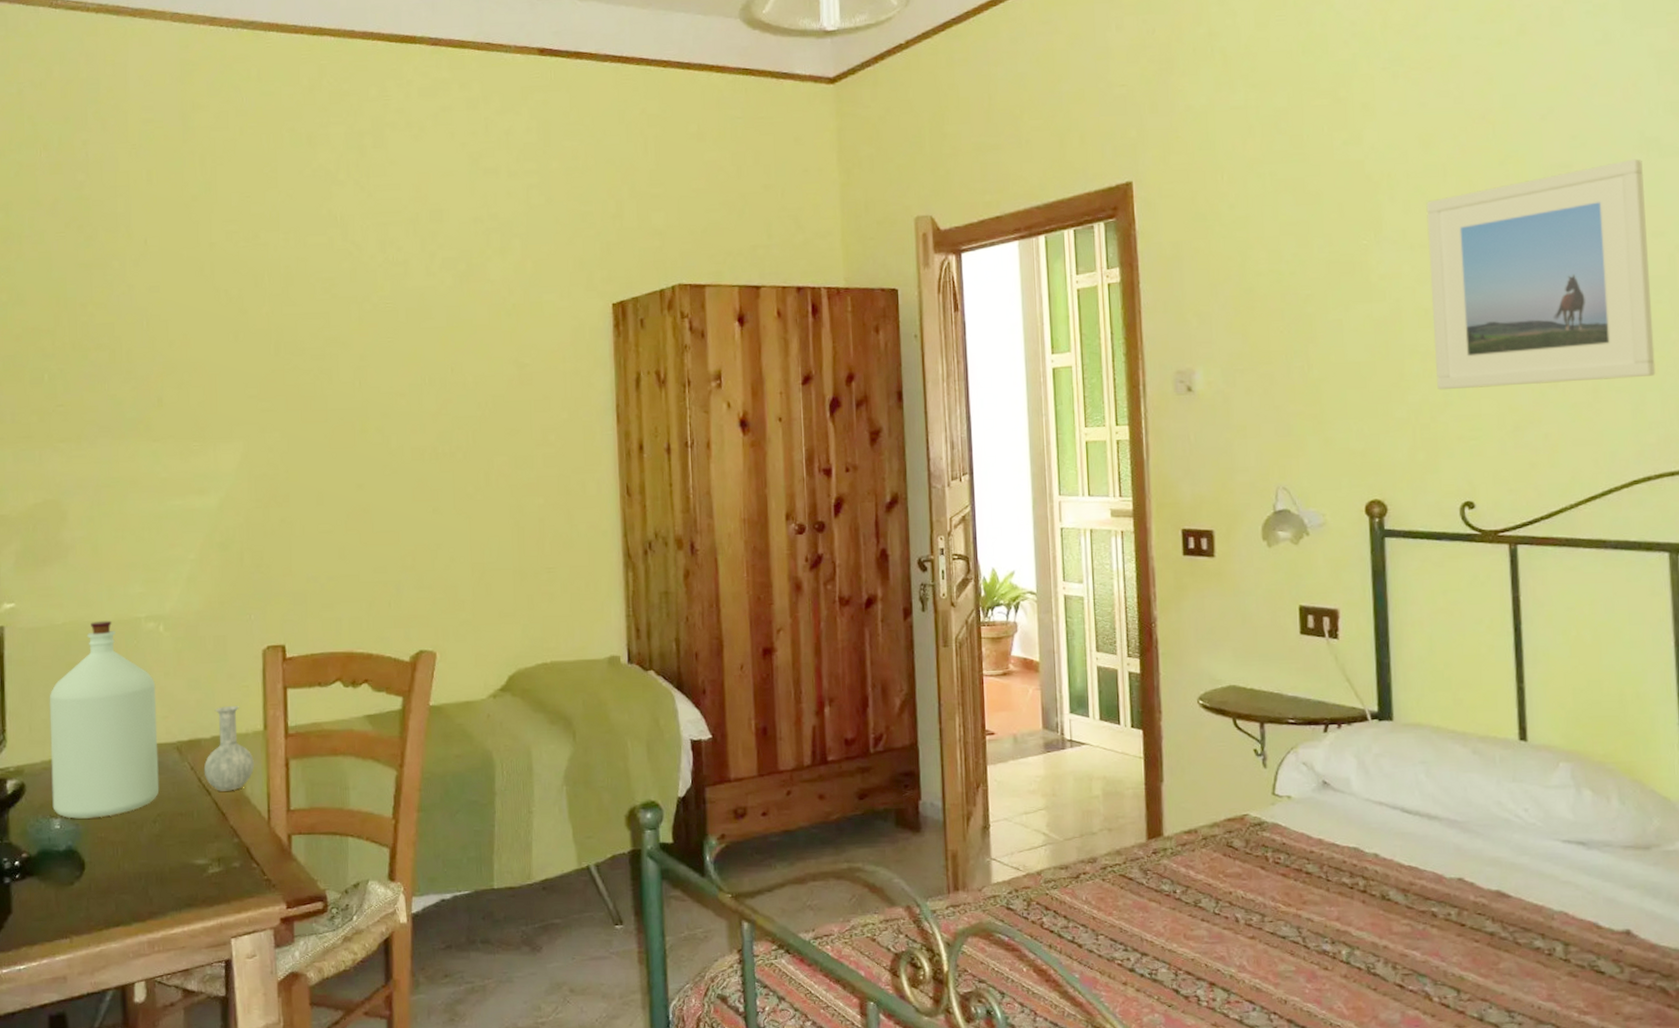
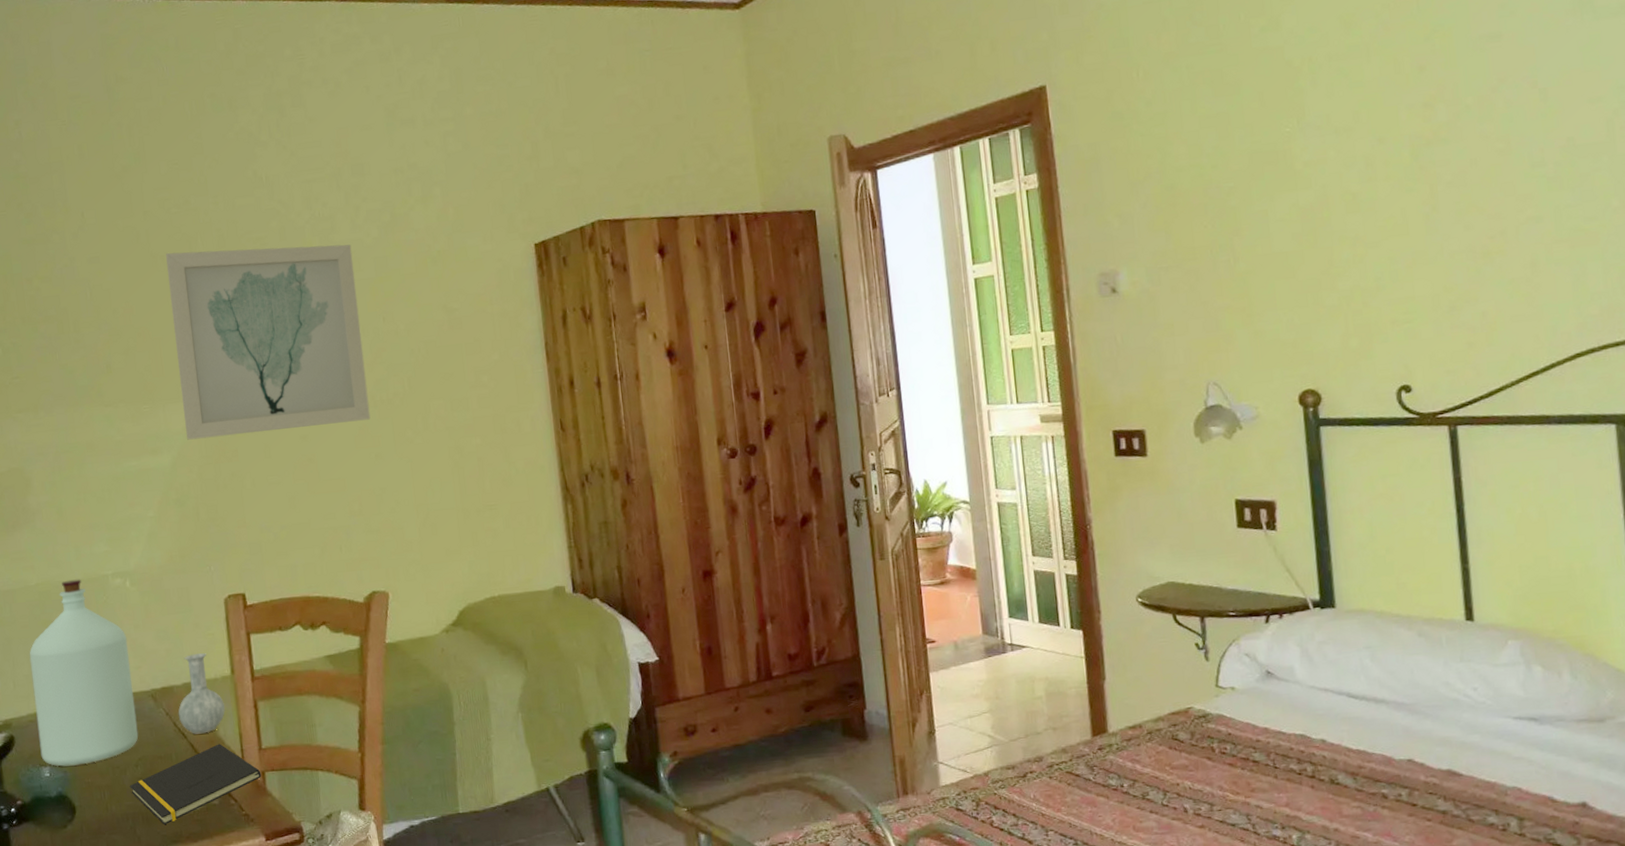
notepad: none [145,803,288,887] -> present [129,744,262,825]
wall art: none [230,287,431,482] -> present [166,244,371,440]
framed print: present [1426,159,1656,390] -> none [1350,23,1597,275]

